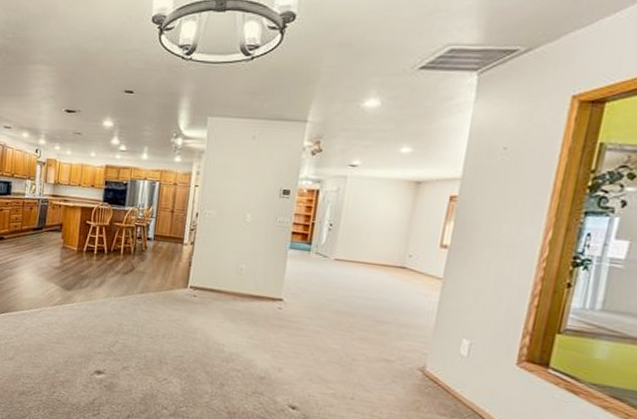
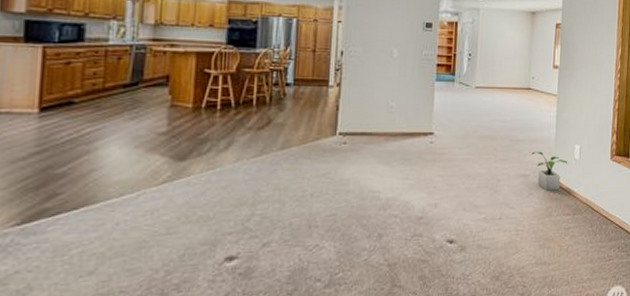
potted plant: none [399,336,452,386] -> present [532,151,569,191]

